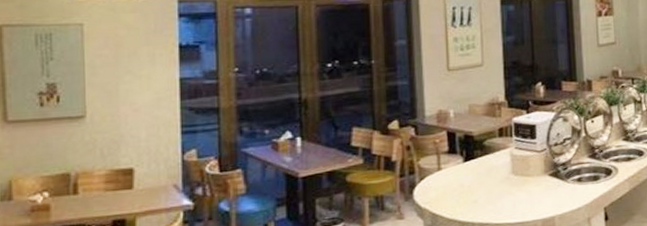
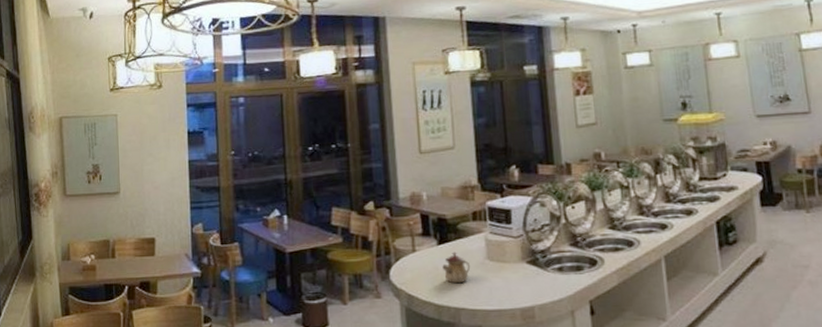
teapot: none [468,168,496,200] -> present [442,251,471,284]

